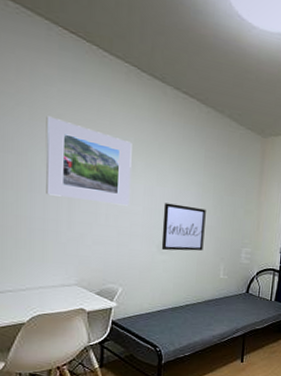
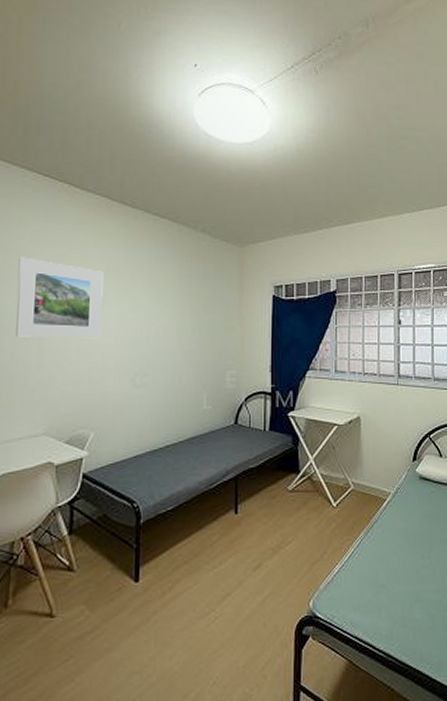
wall art: present [161,203,206,251] -> none [136,330,183,384]

